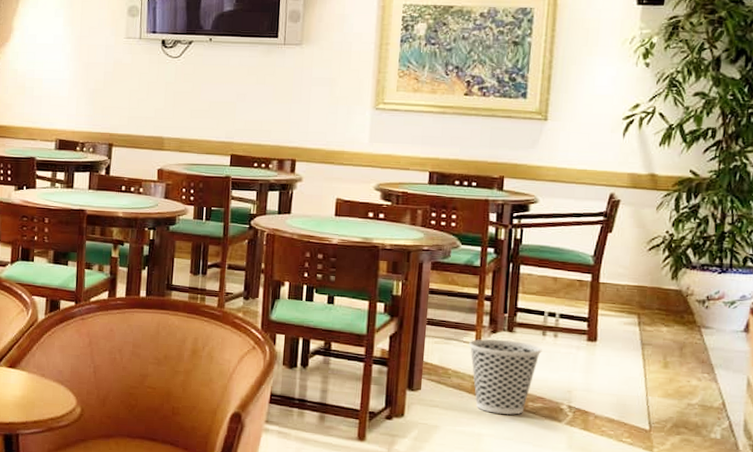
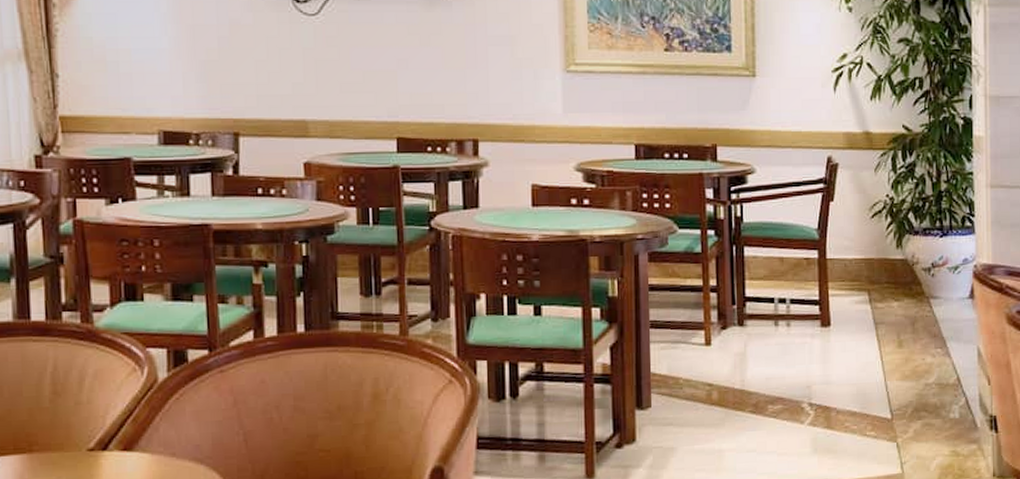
wastebasket: present [469,339,542,415] -> none [699,336,776,424]

